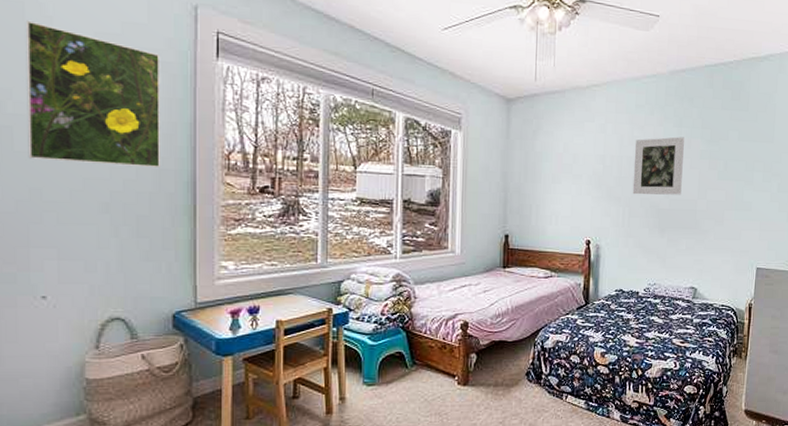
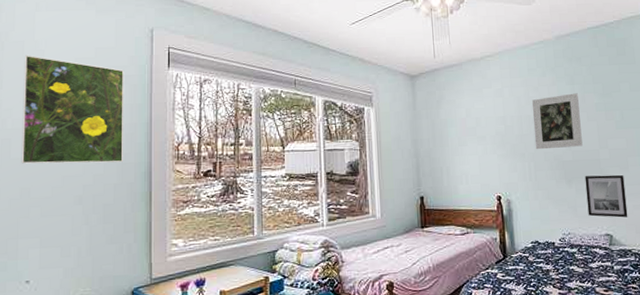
wall art: none [676,227,718,272] -> present [584,174,628,218]

